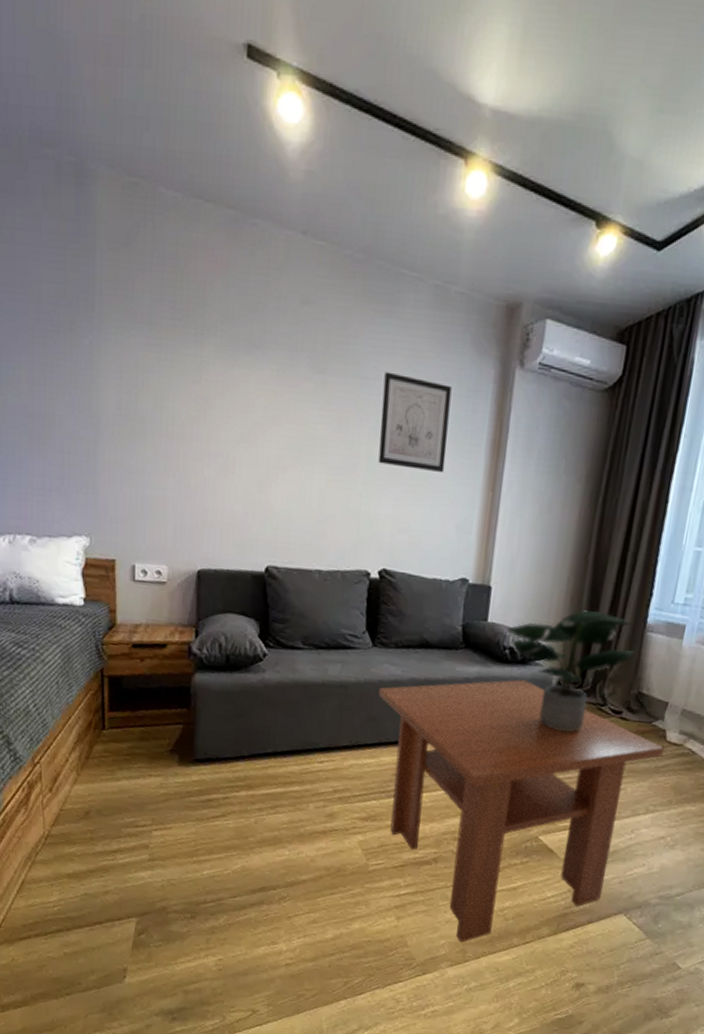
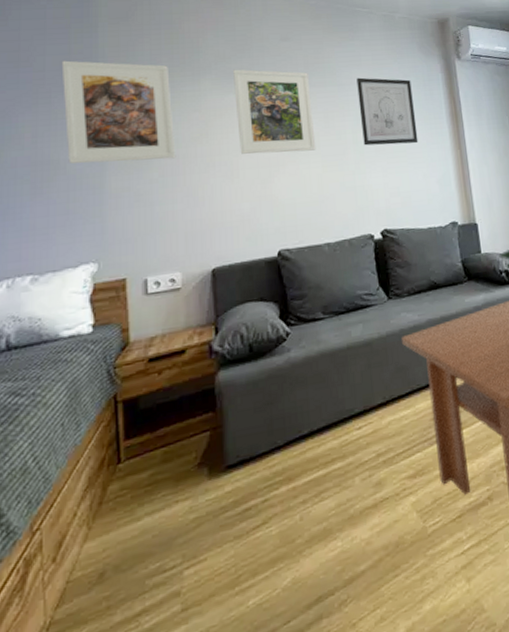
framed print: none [57,292,171,437] -> present [61,60,176,164]
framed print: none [238,334,328,458] -> present [233,69,316,154]

